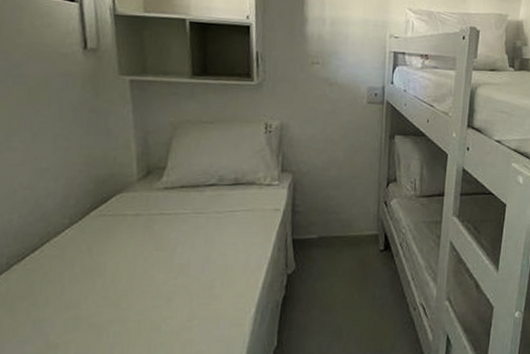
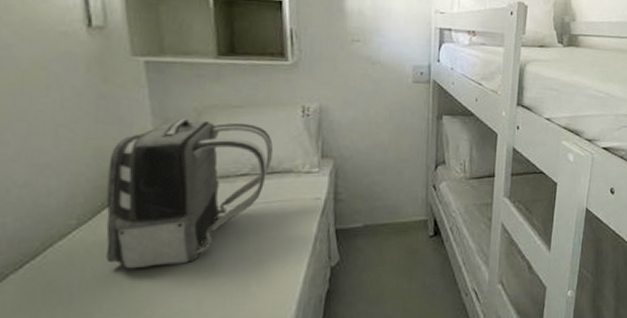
backpack: none [92,132,238,266] -> present [106,119,273,269]

